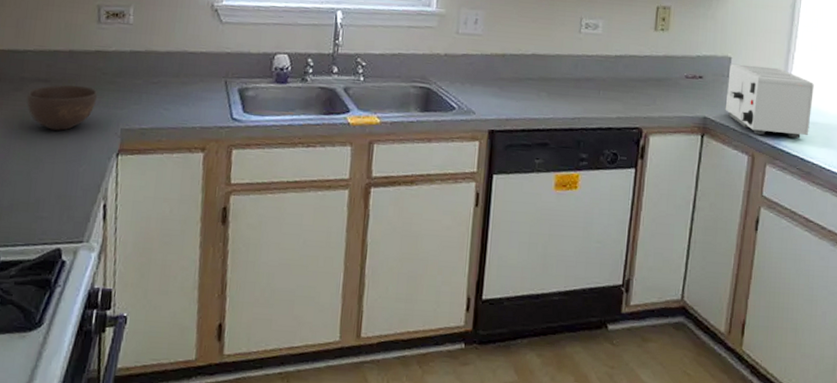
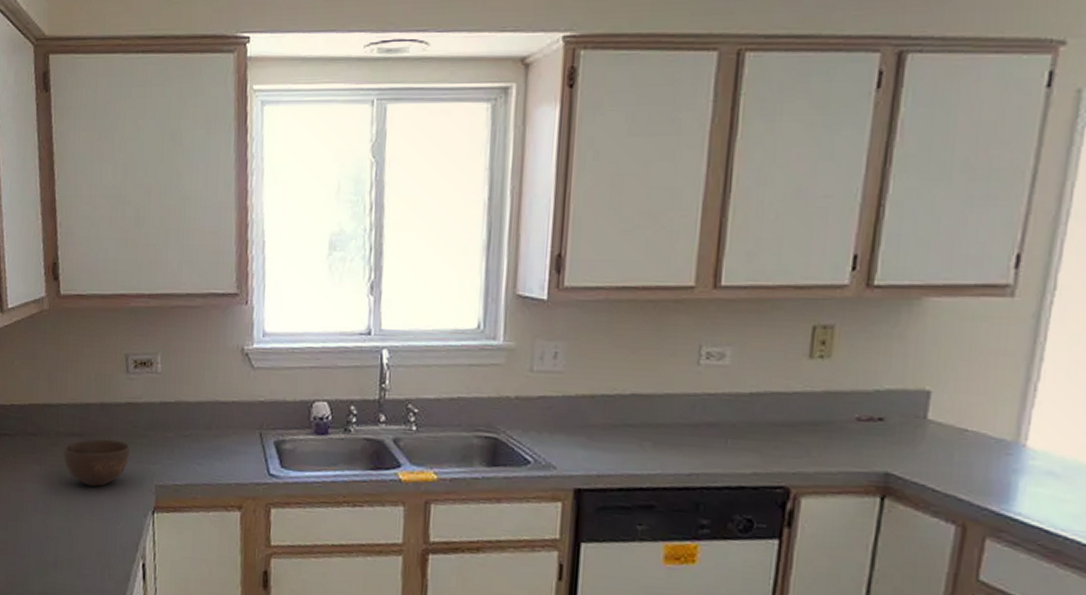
toaster: present [725,63,814,139] -> none [919,400,1071,504]

